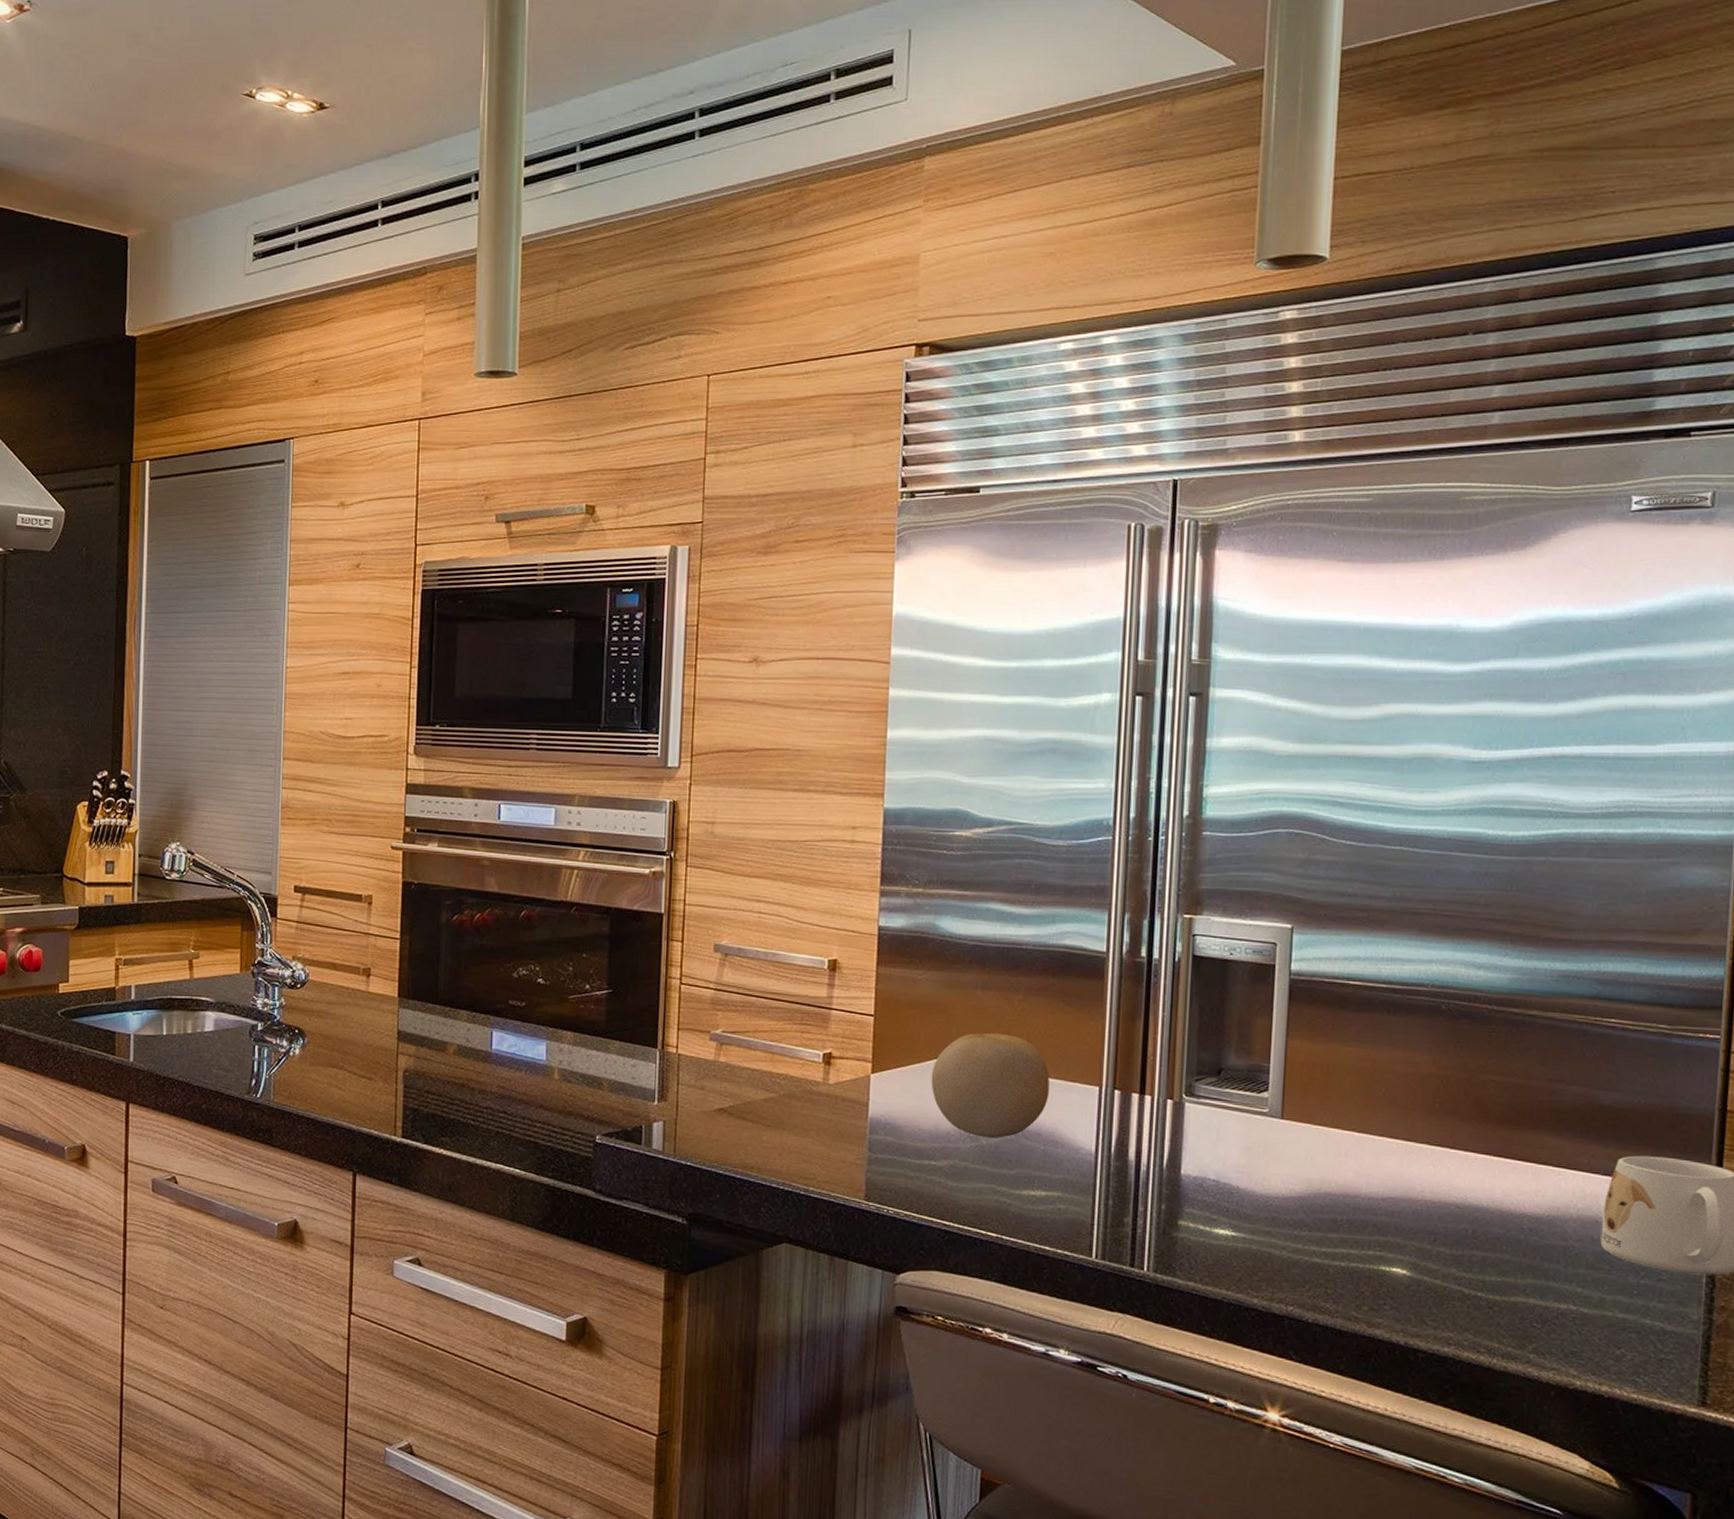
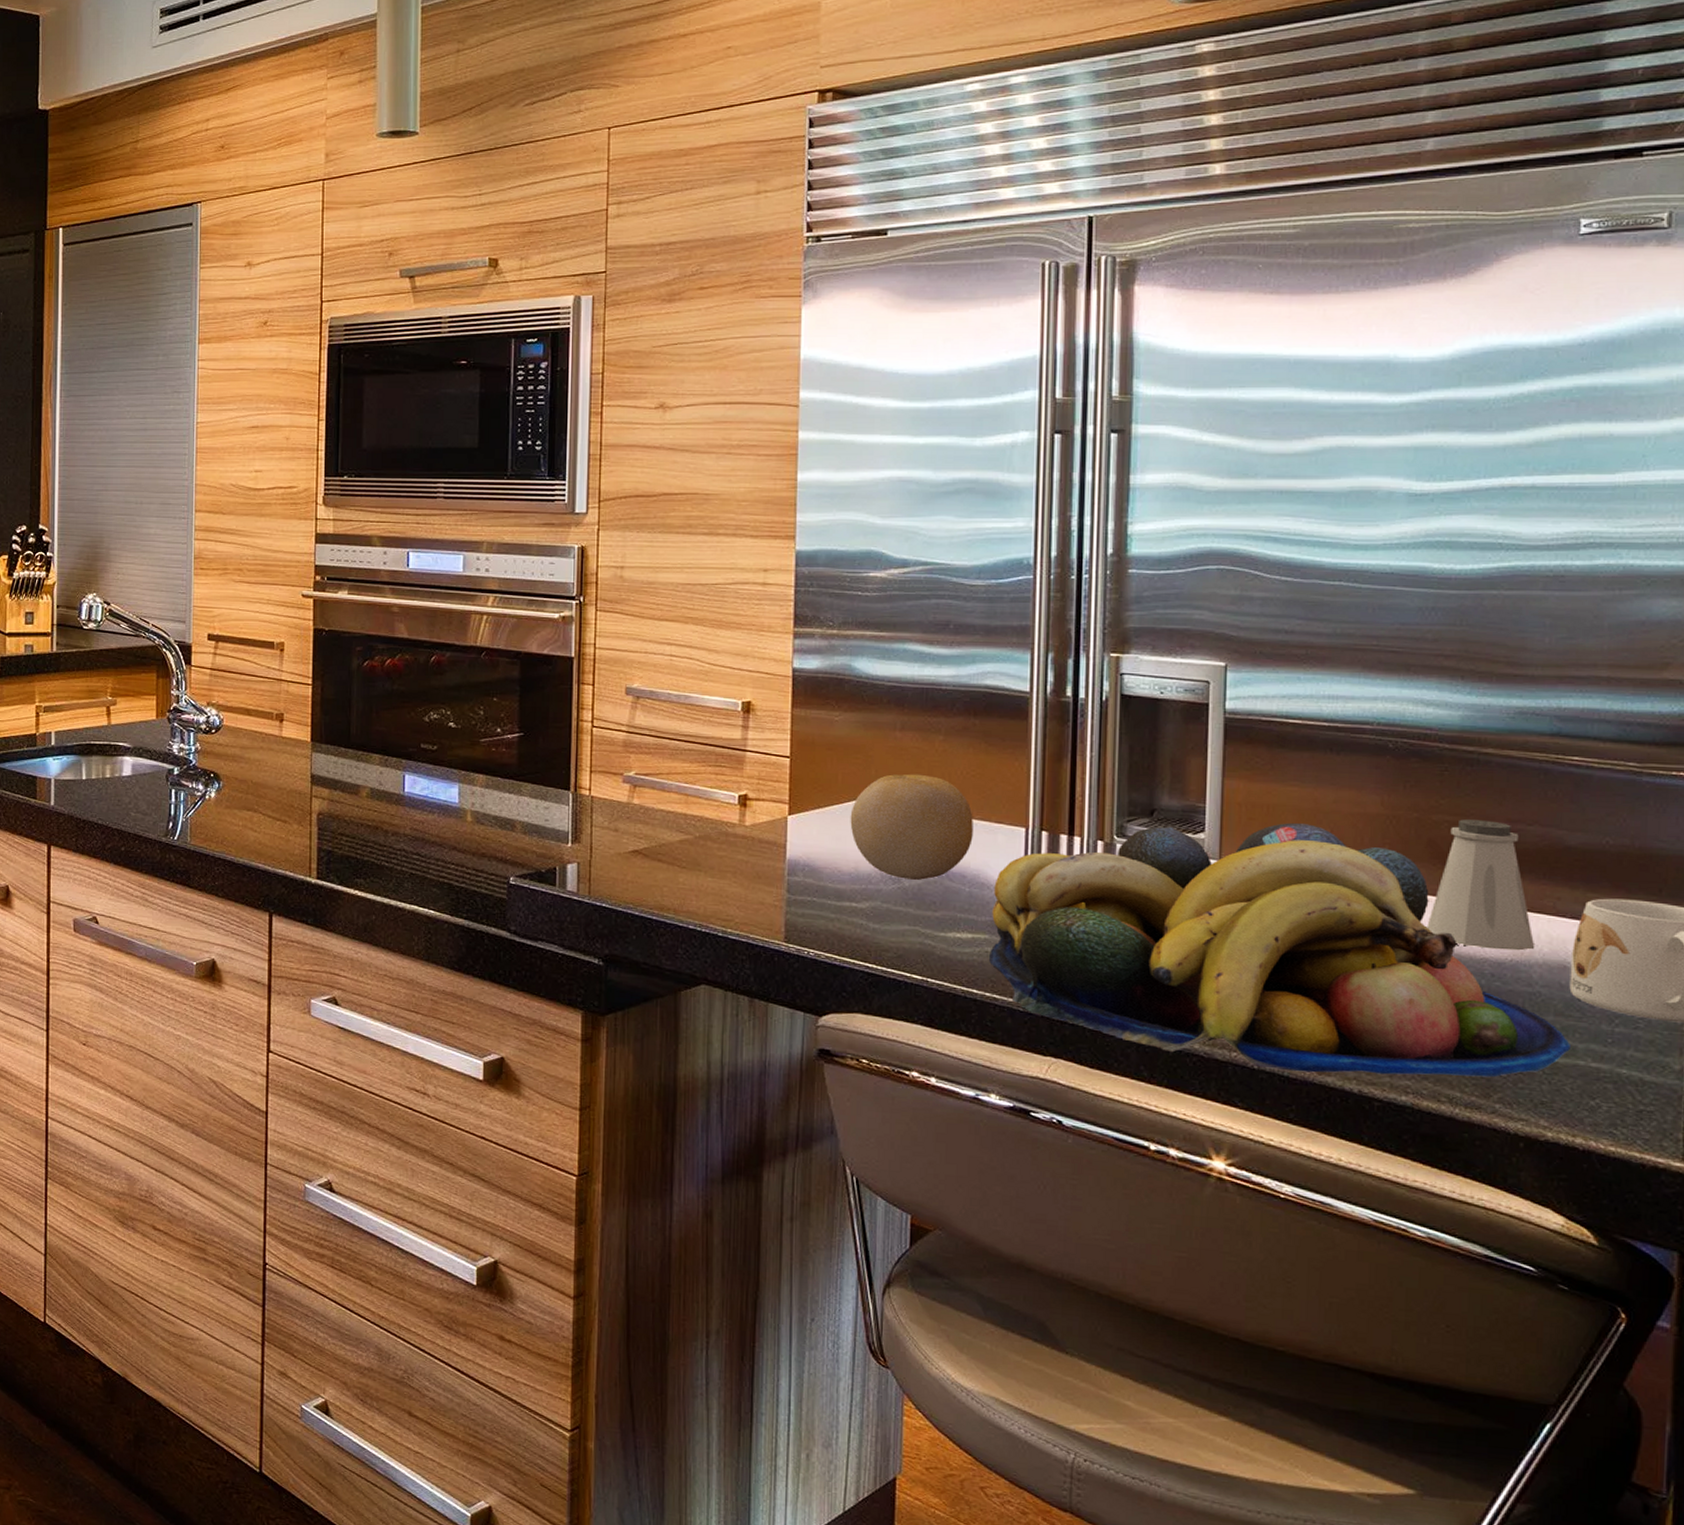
fruit bowl: none [1062,1082,1600,1329] -> present [989,822,1570,1077]
saltshaker: none [1471,1079,1570,1207] -> present [1426,819,1534,951]

